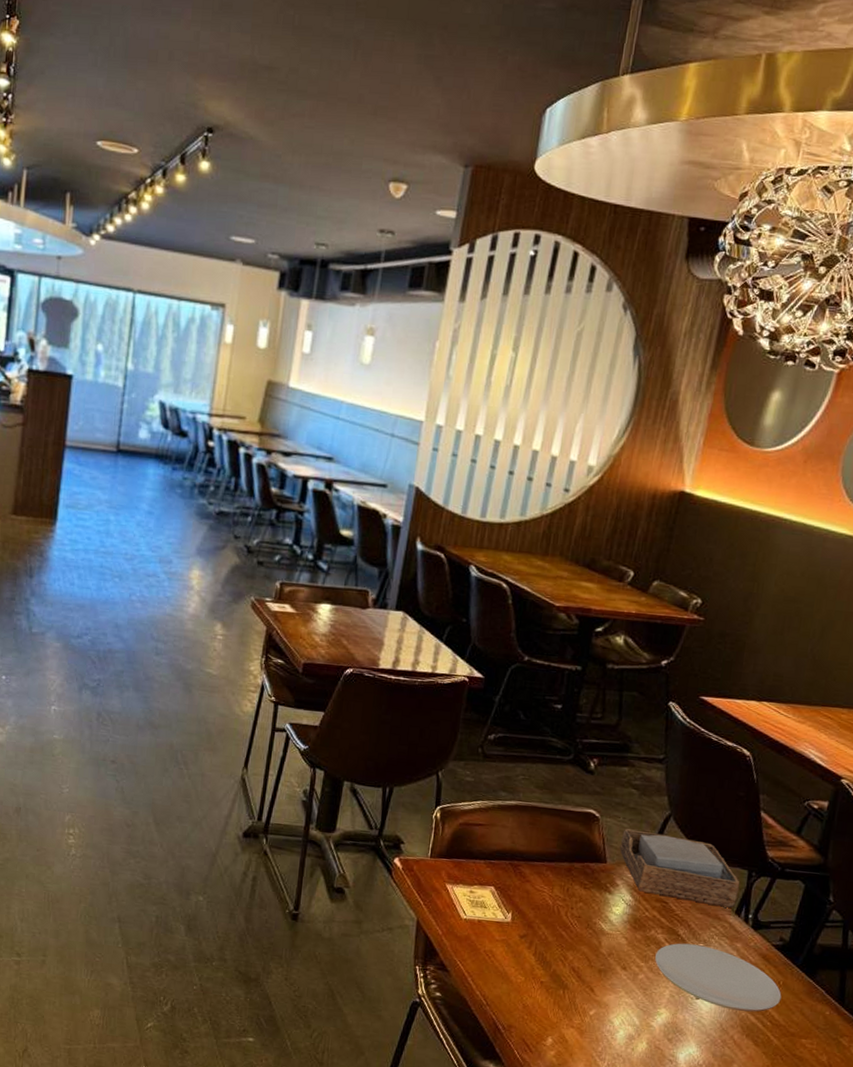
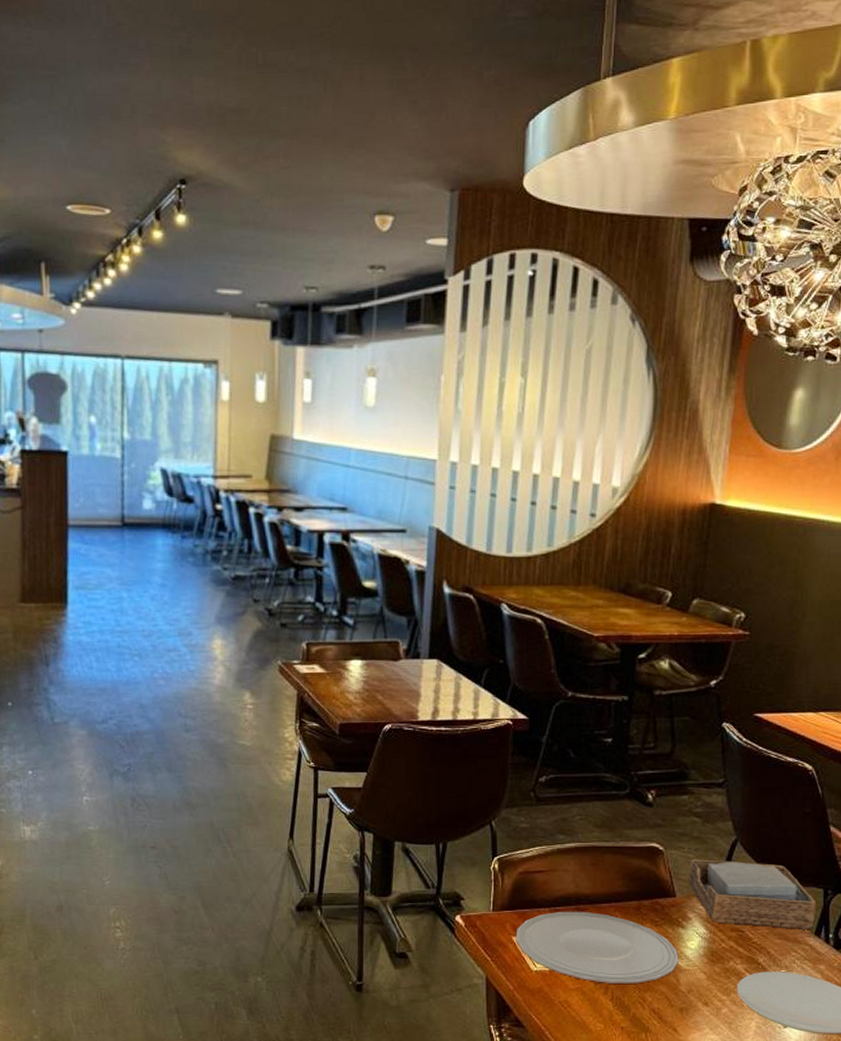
plate: none [449,864,603,942] -> present [515,911,679,984]

